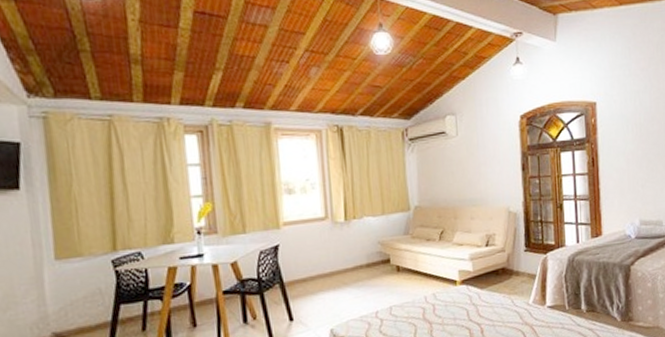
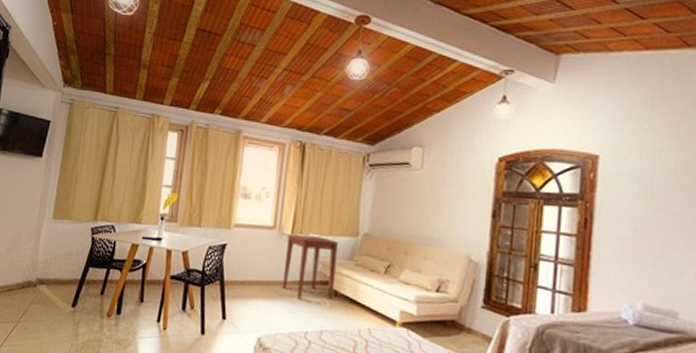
side table: none [342,217,396,283] -> present [282,234,339,299]

